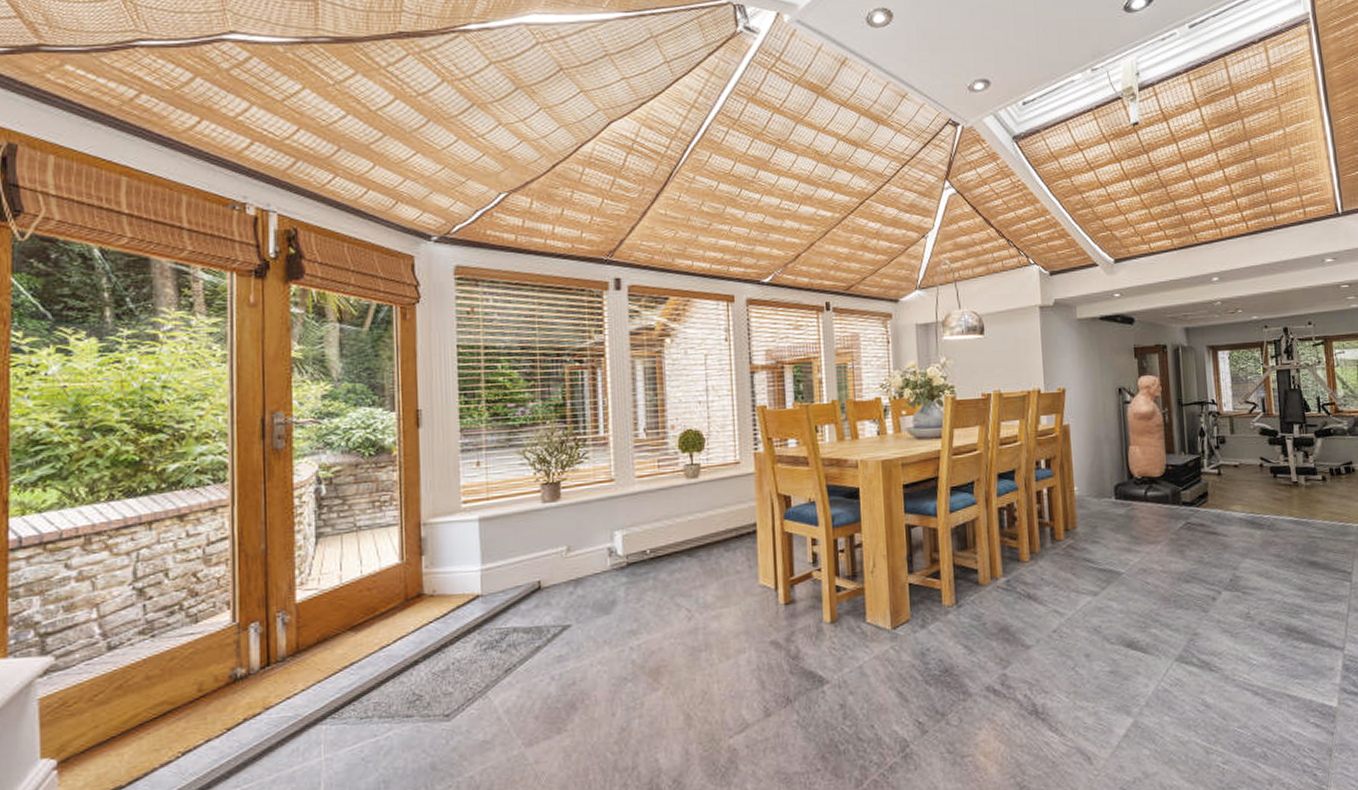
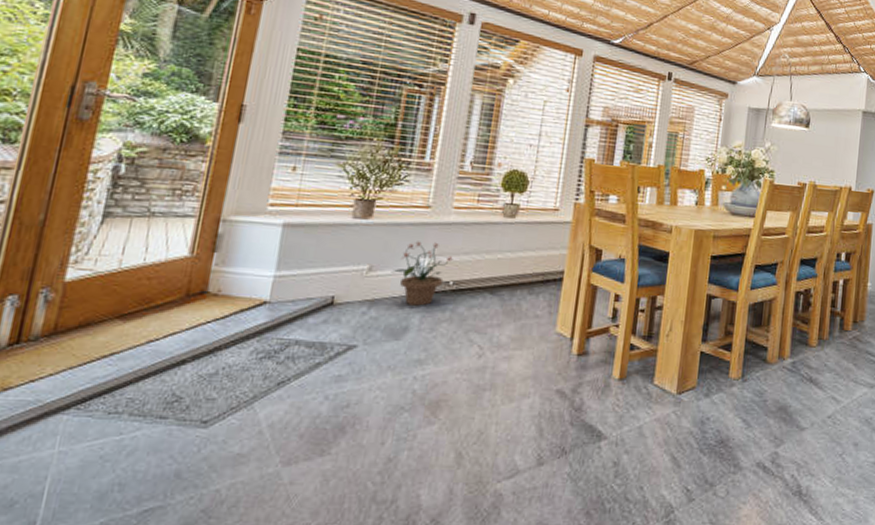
potted plant: none [588,514,645,579] -> present [391,241,453,306]

